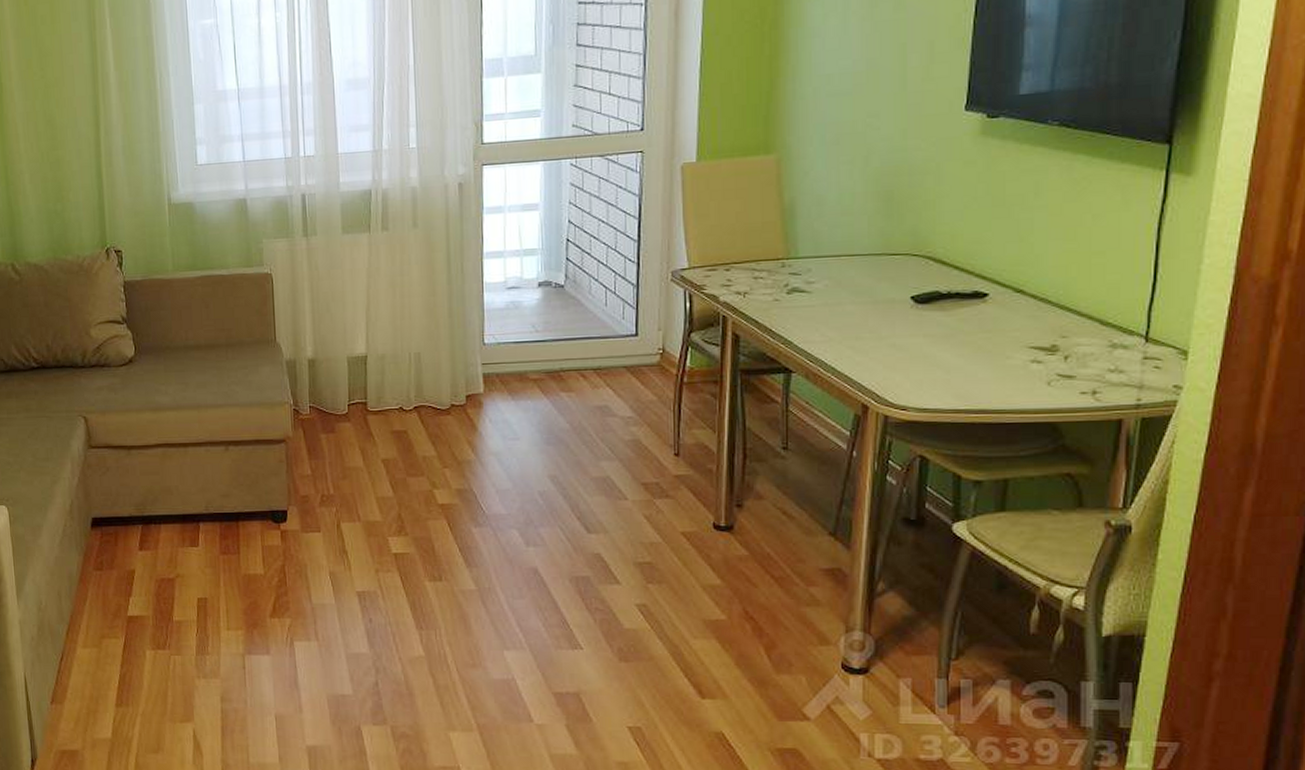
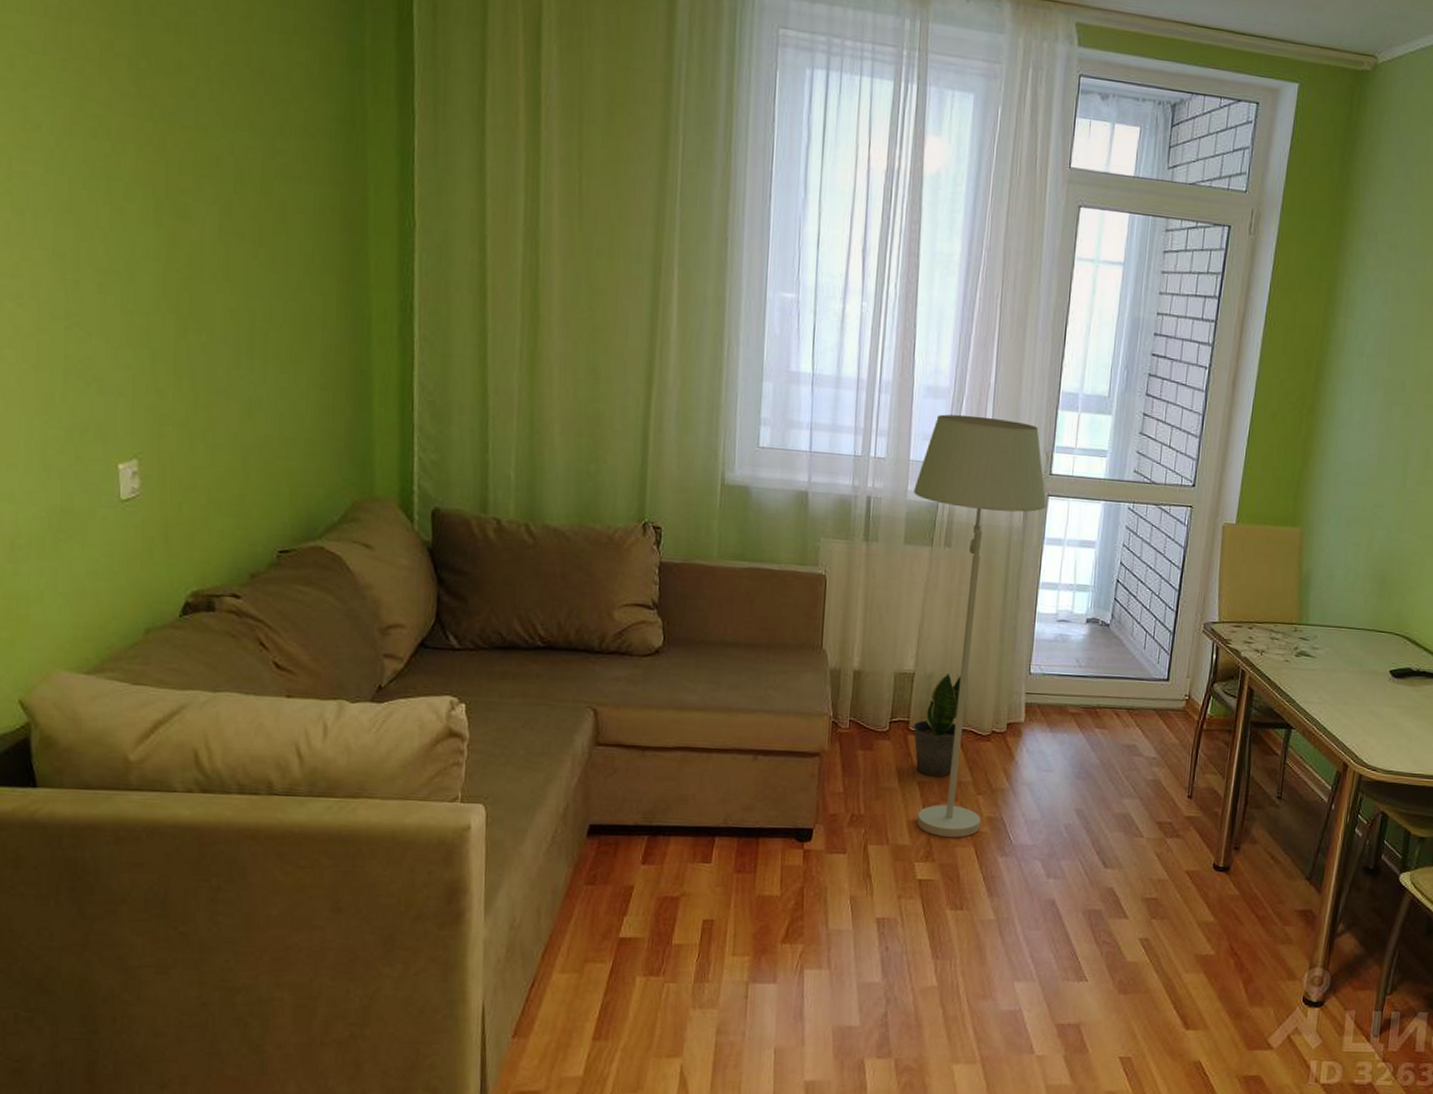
floor lamp: none [345,97,481,512] -> present [914,414,1046,838]
potted plant: none [371,352,422,454] -> present [913,672,963,777]

